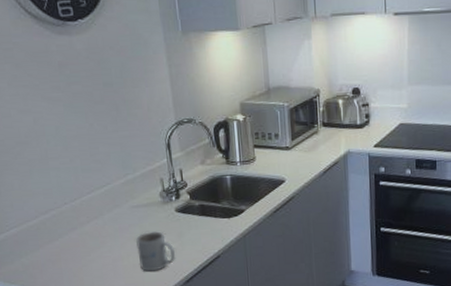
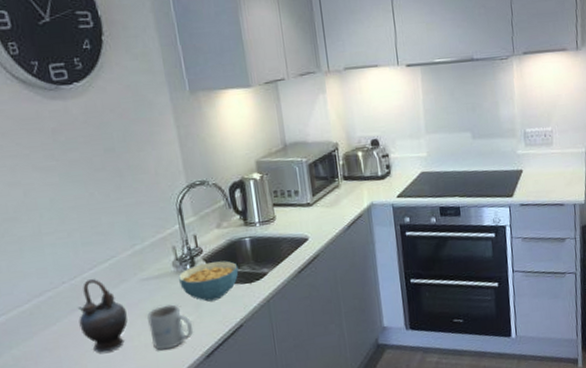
teapot: none [77,202,119,269] -> present [78,279,128,353]
cereal bowl: none [165,195,219,232] -> present [178,260,239,302]

